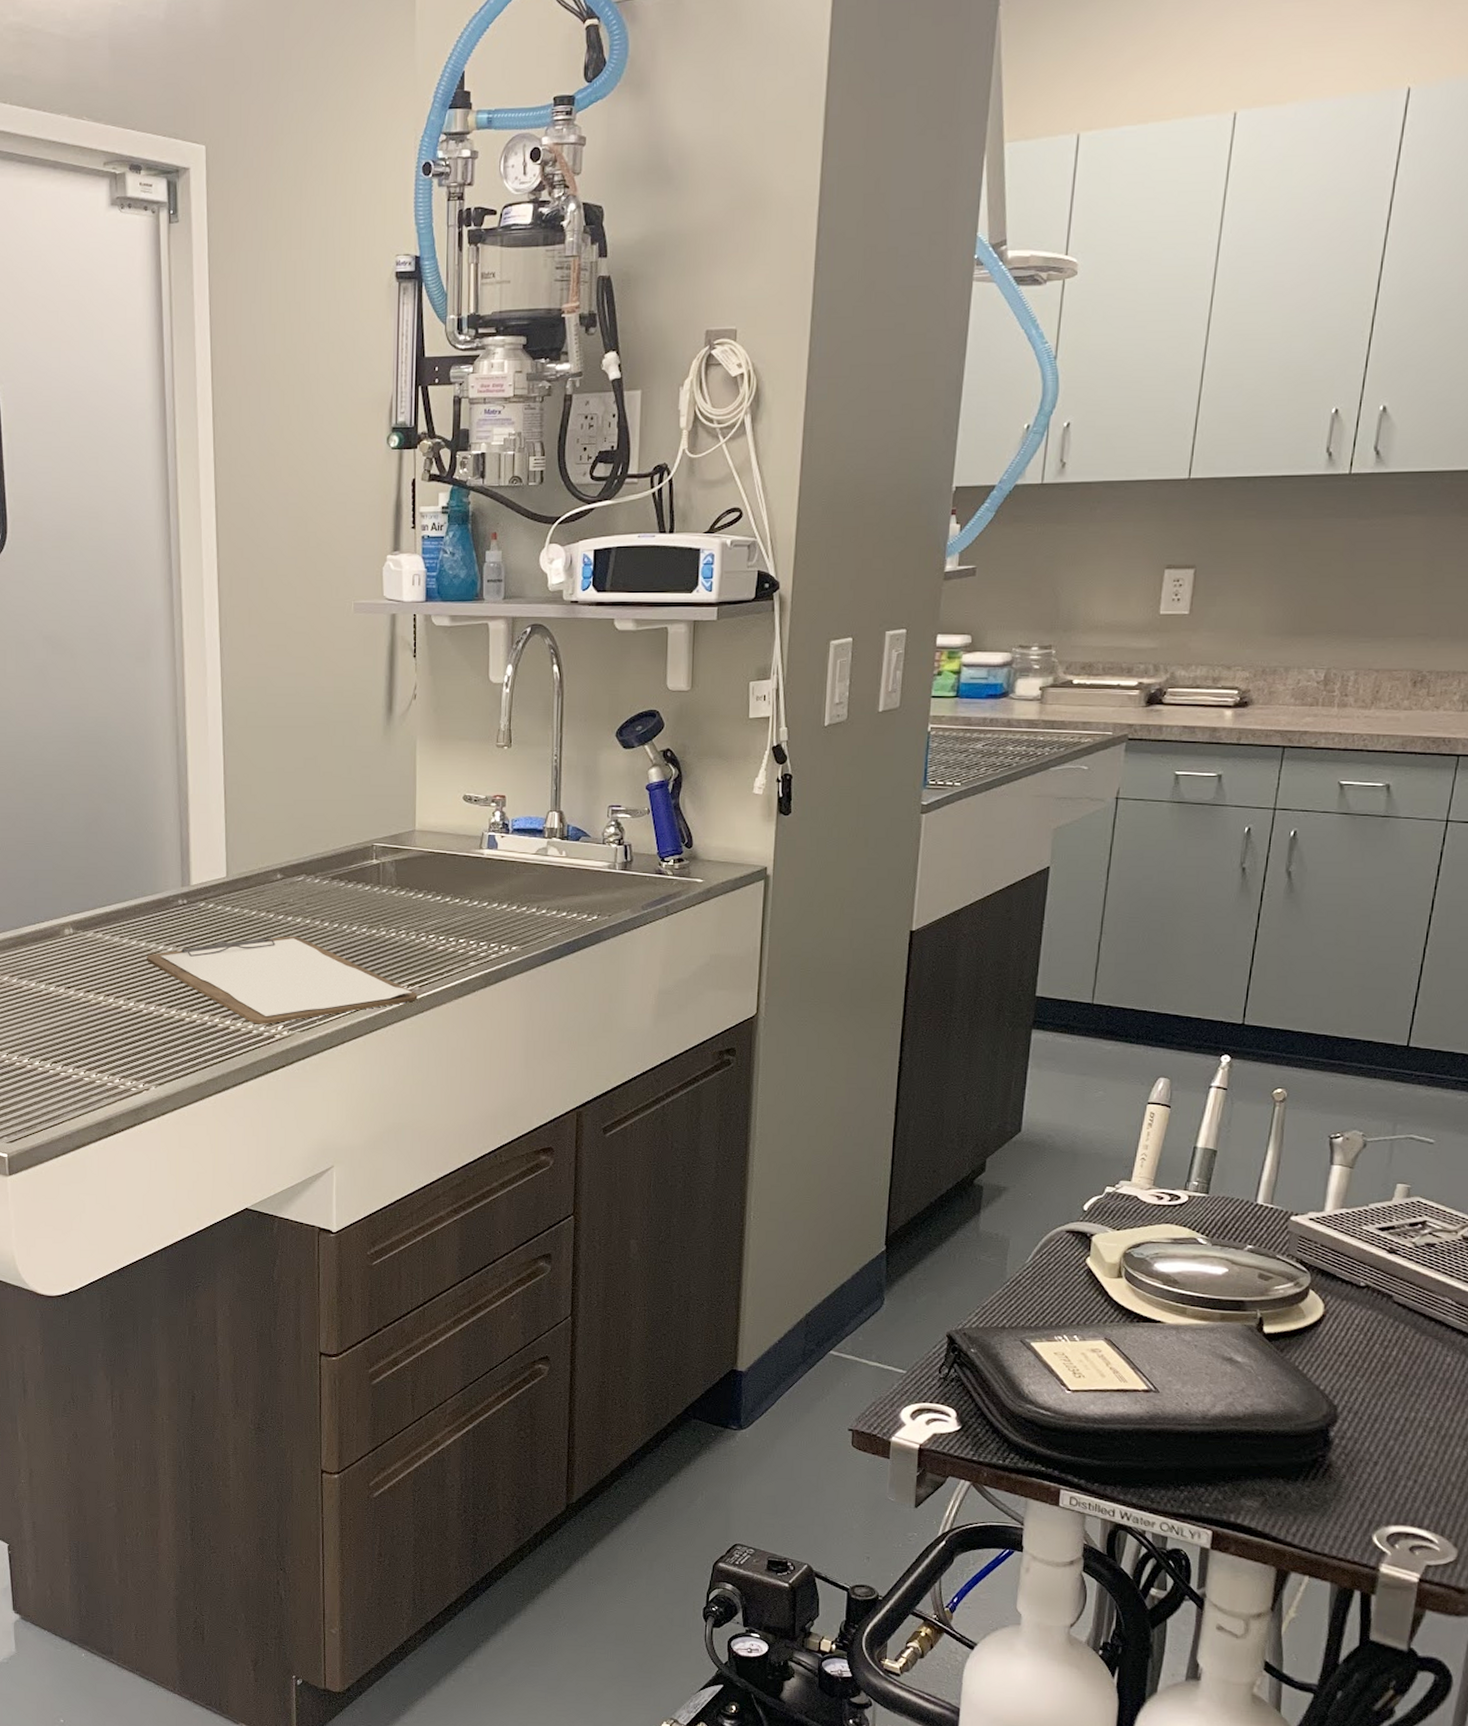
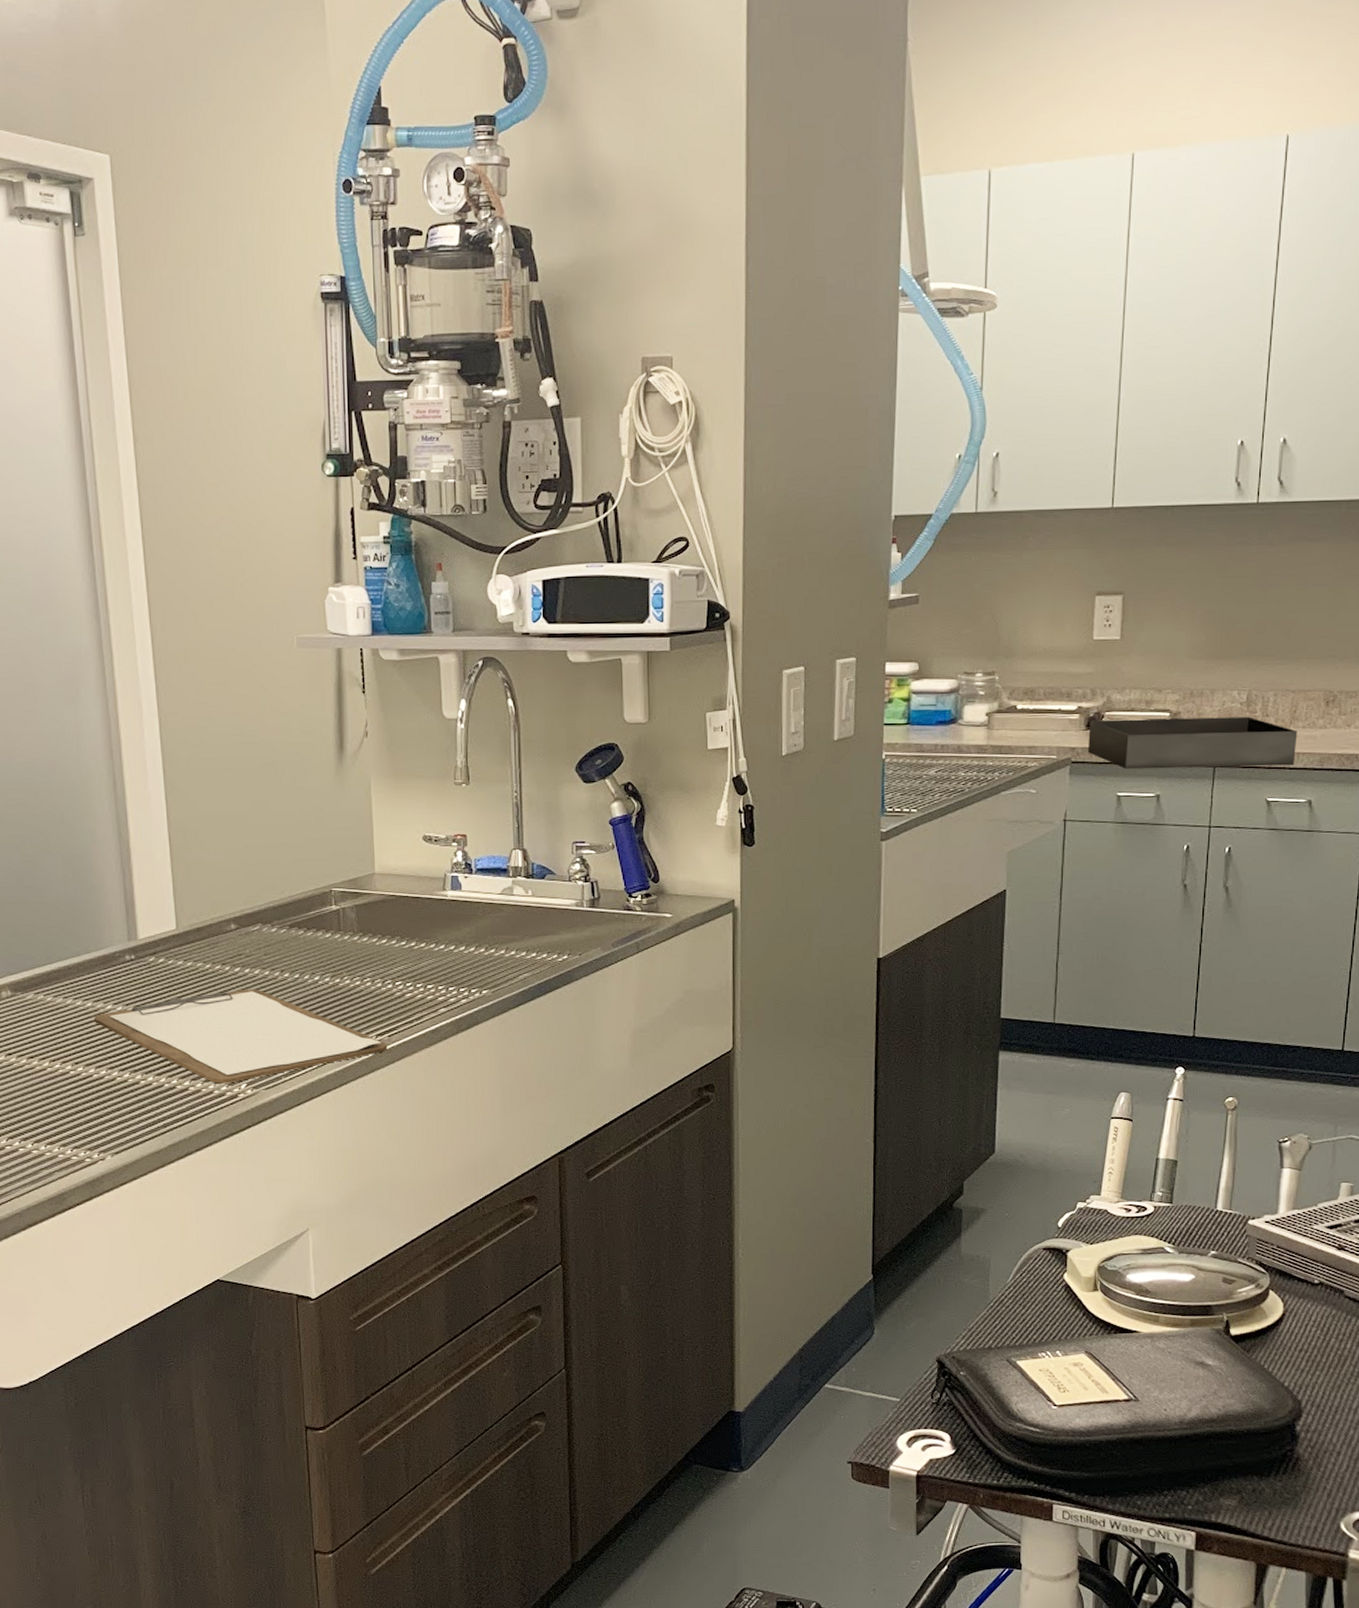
storage tray: none [1147,696,1379,748] -> present [1088,716,1297,770]

